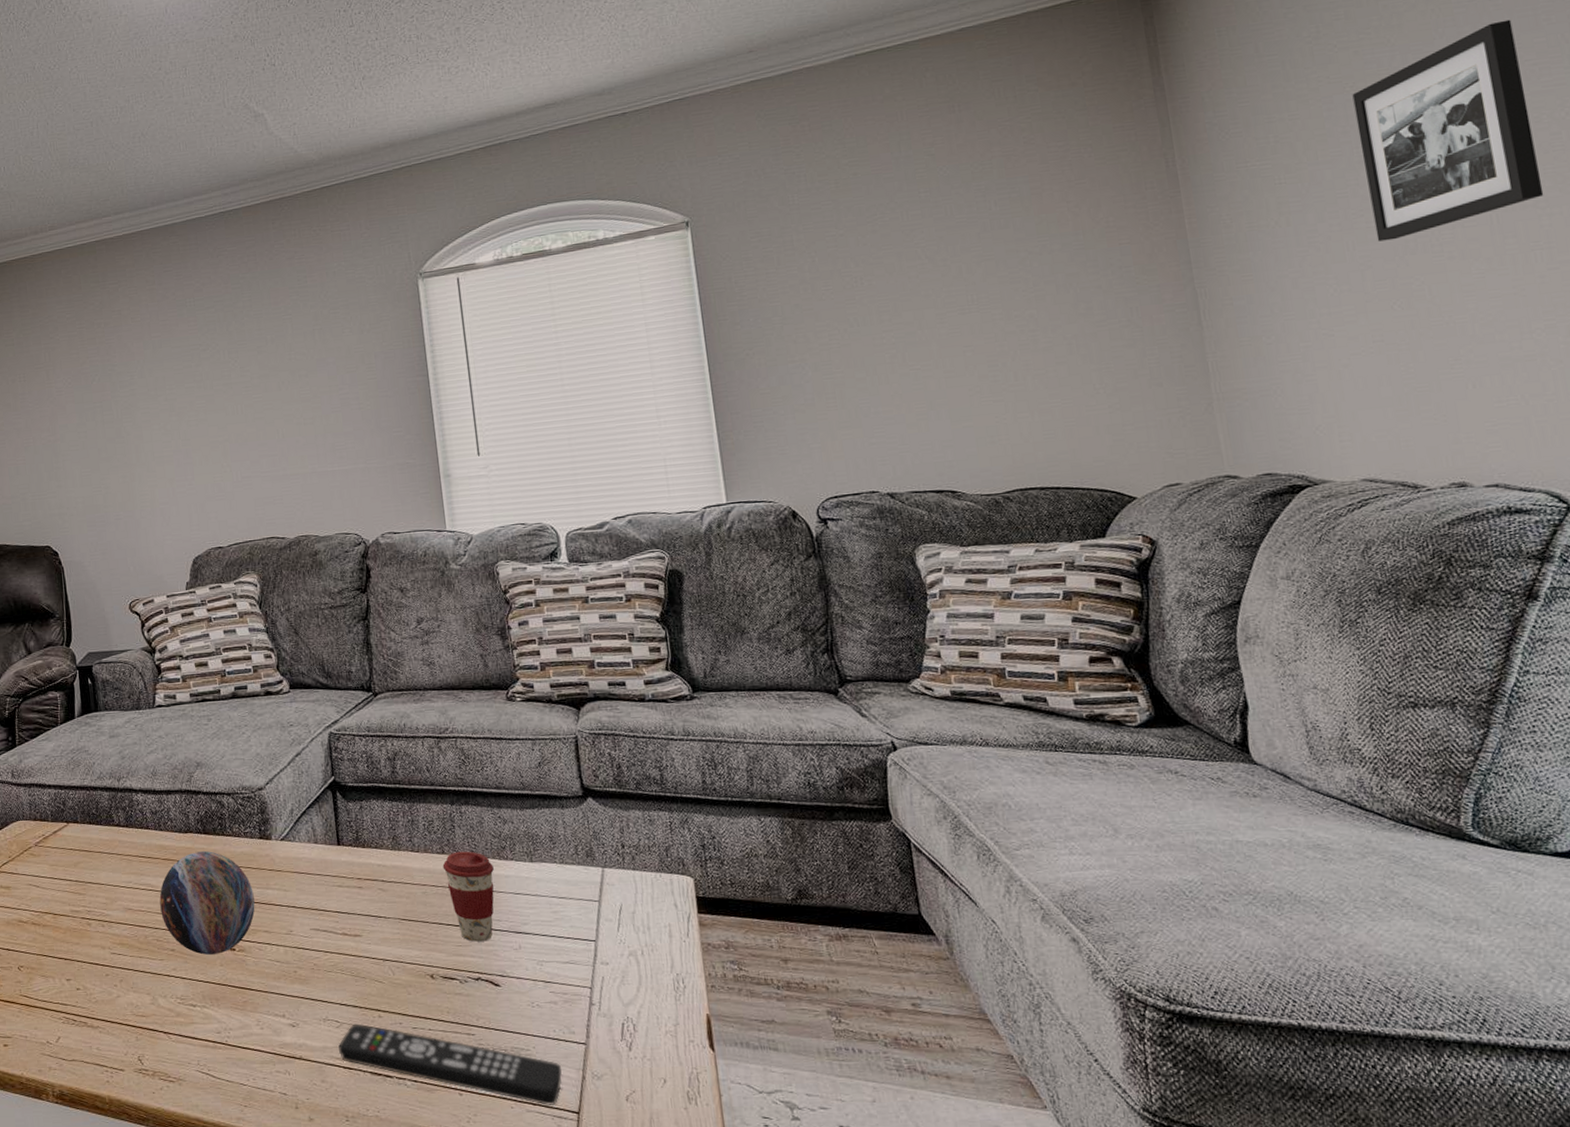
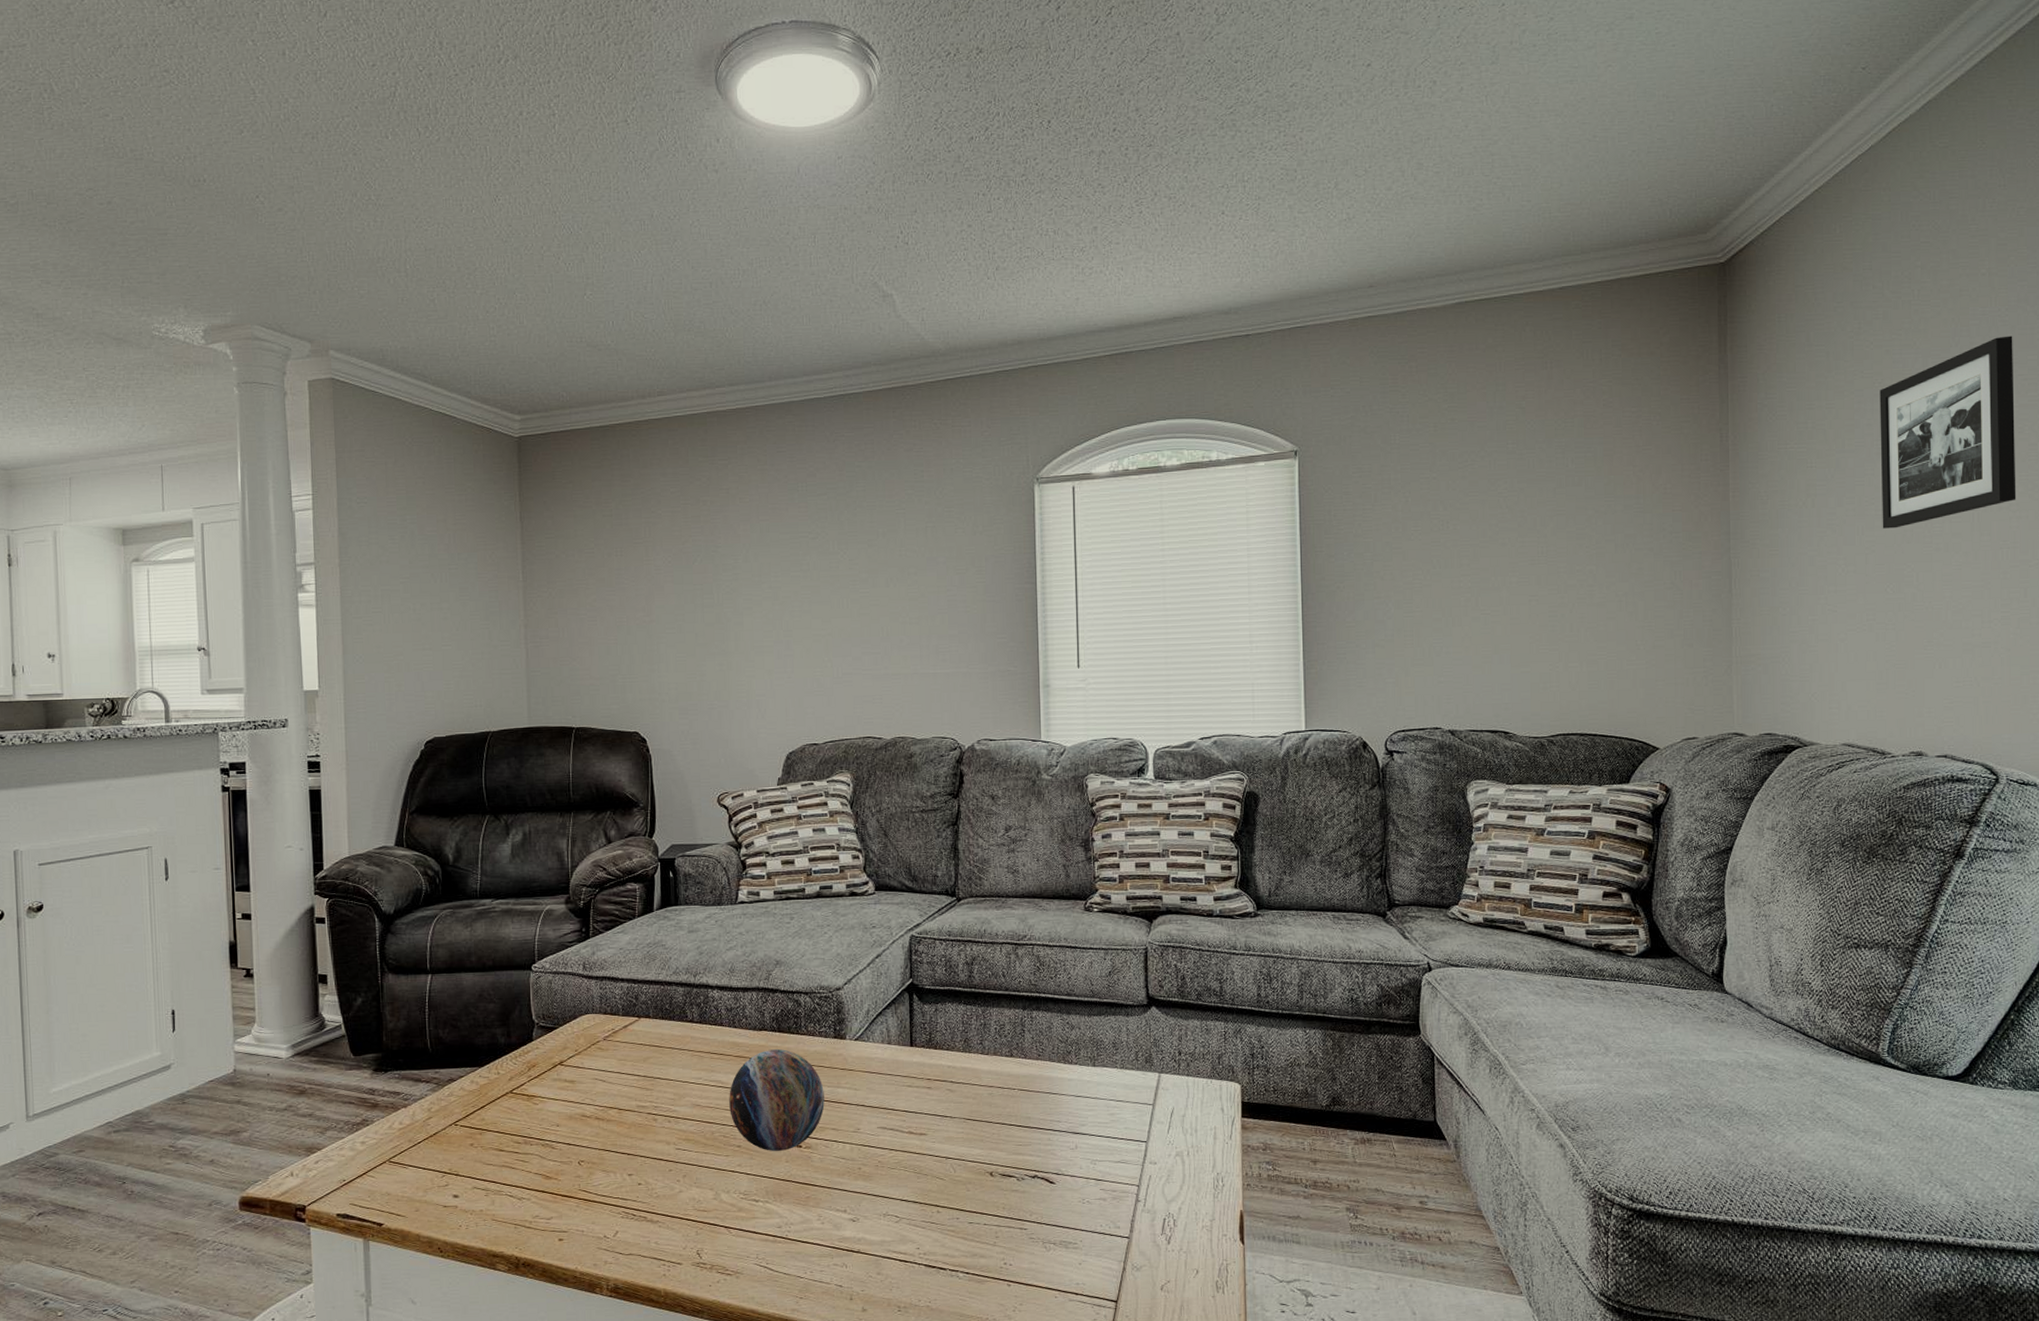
remote control: present [338,1023,563,1105] -> none [895,1218,1106,1295]
coffee cup: present [442,851,494,942] -> none [1010,1054,1058,1142]

